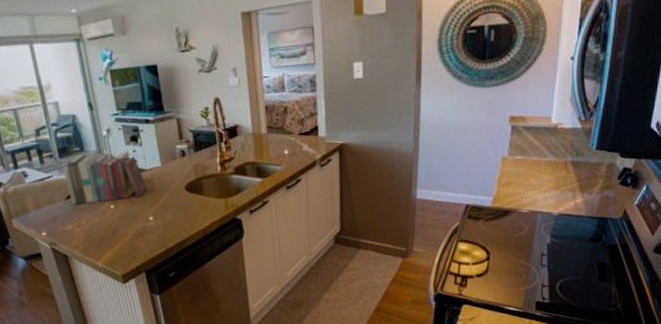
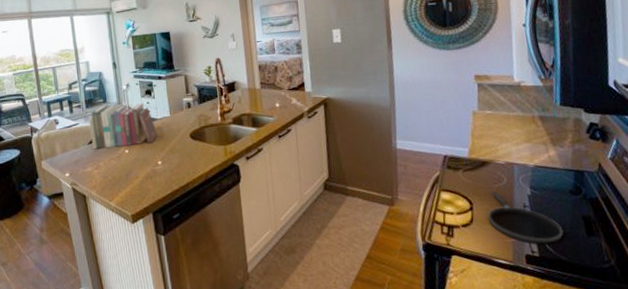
frying pan: none [503,241,577,293] -> present [487,191,563,246]

